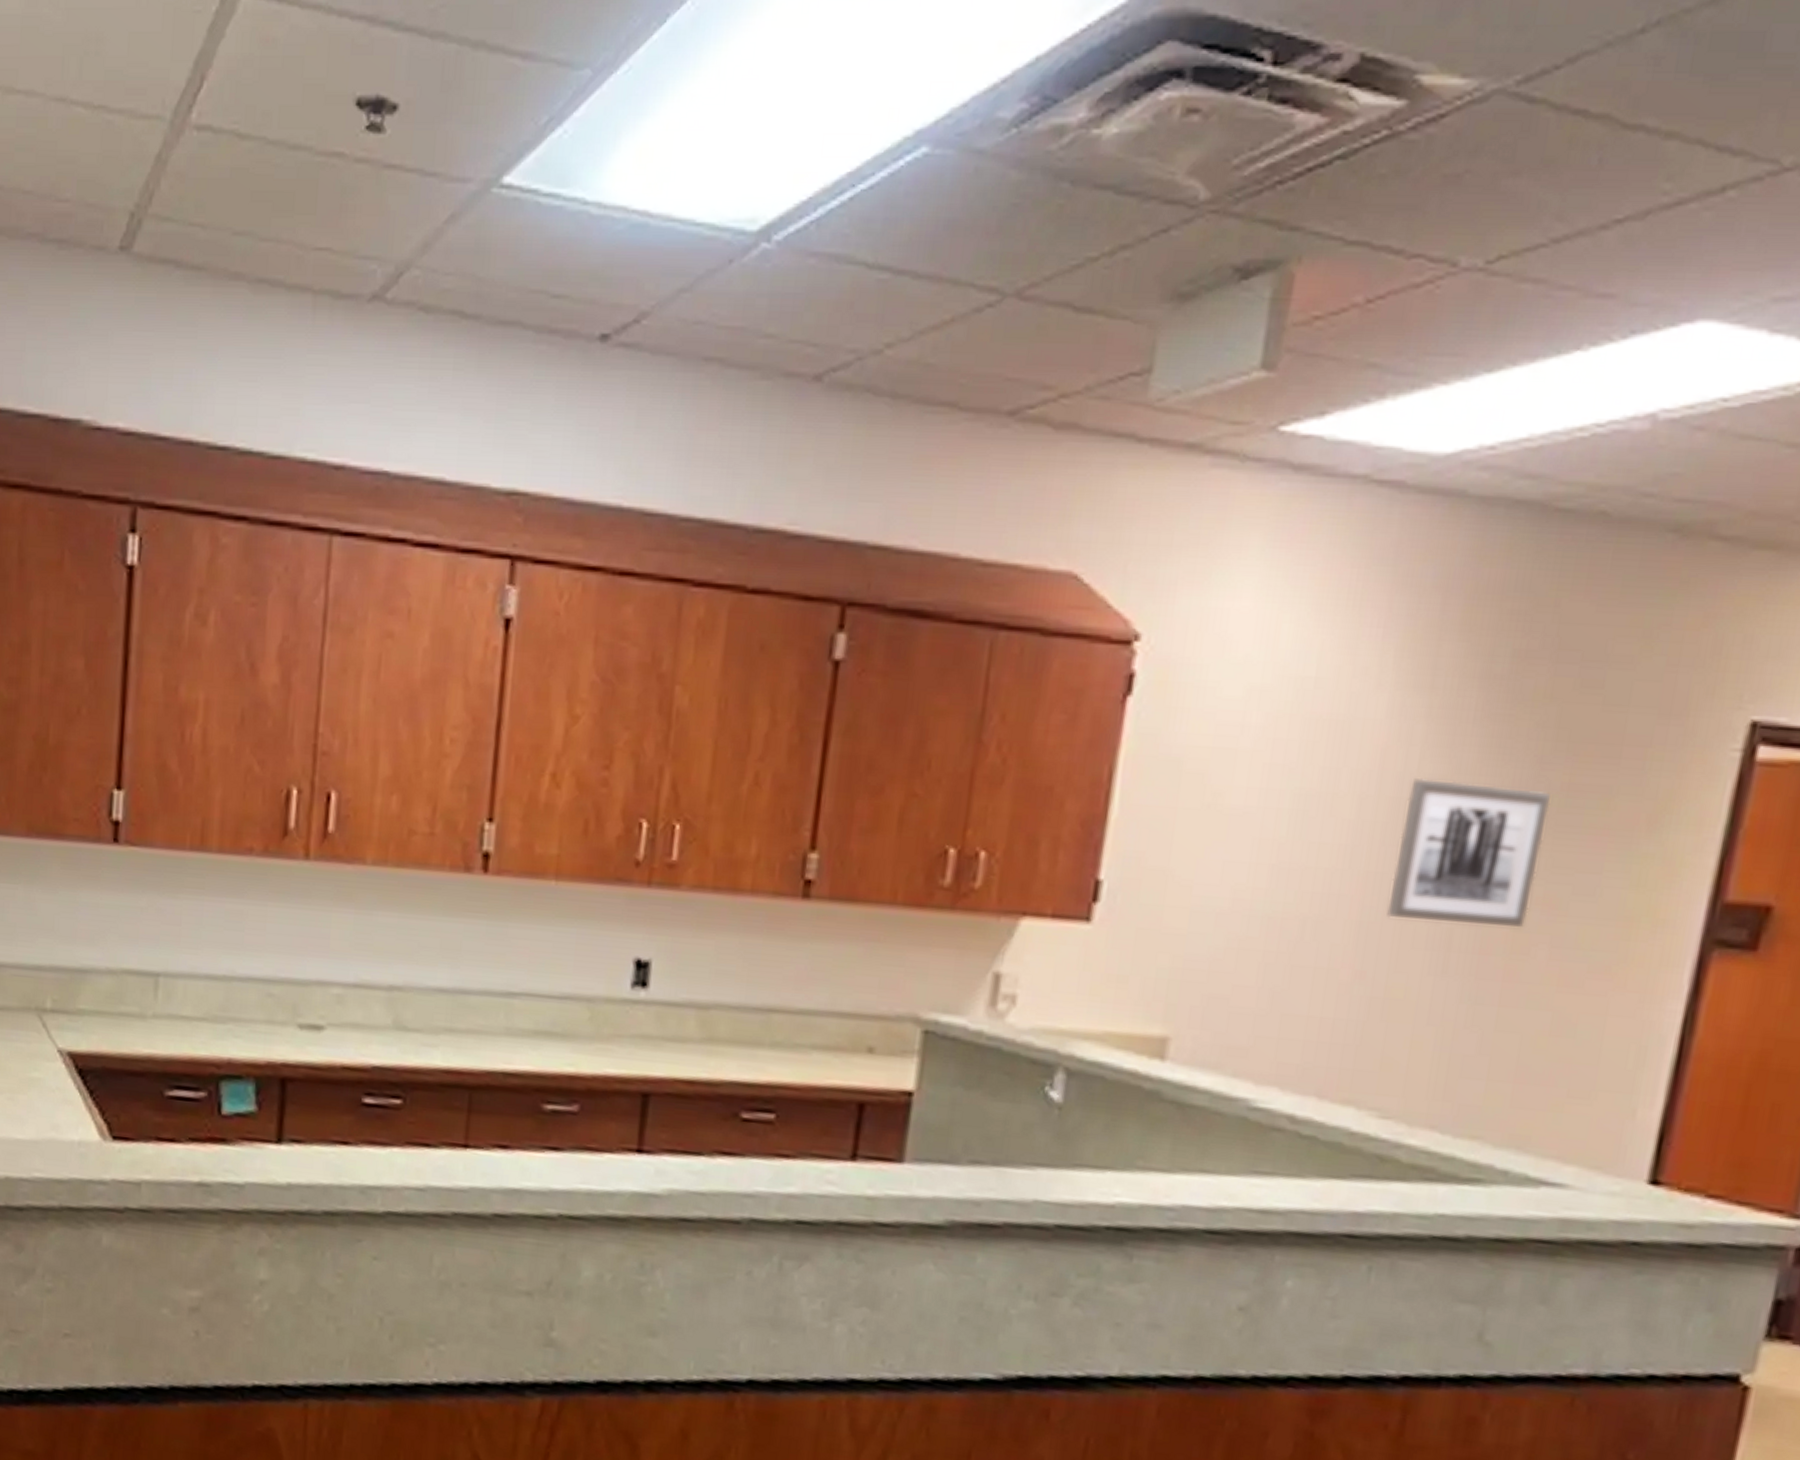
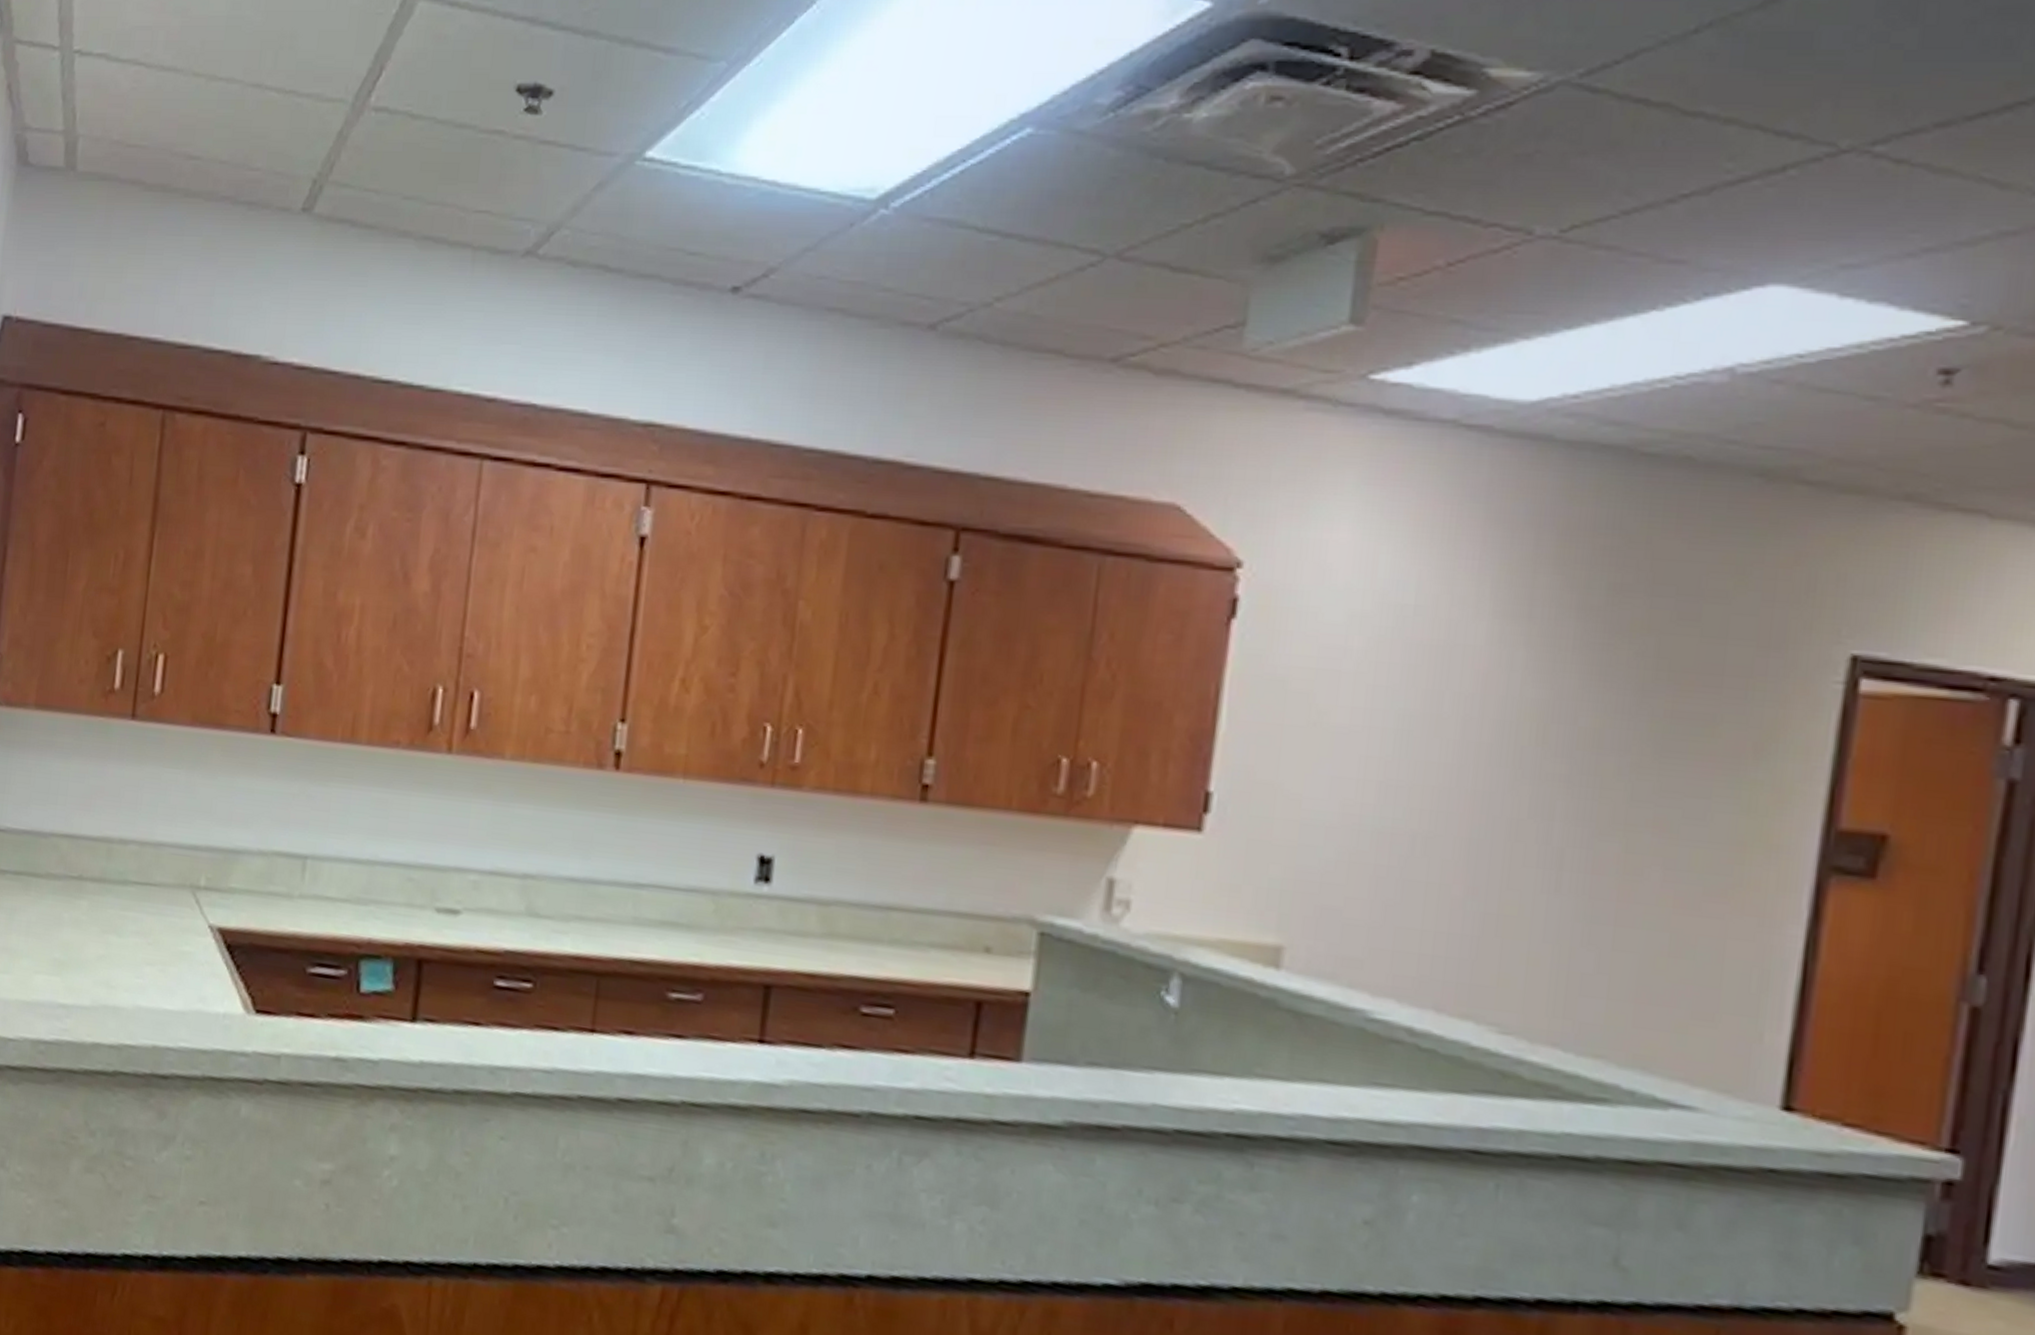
wall art: present [1387,779,1551,928] -> none [1496,703,1655,850]

